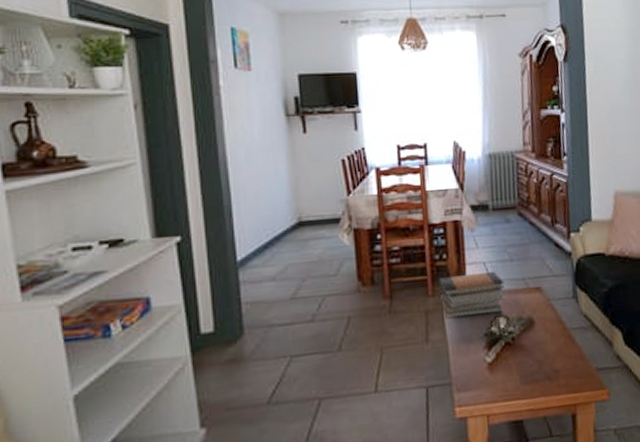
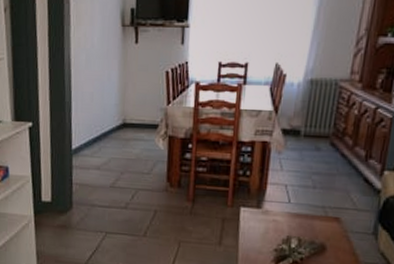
book stack: present [438,271,505,319] -> none [238,192,303,233]

